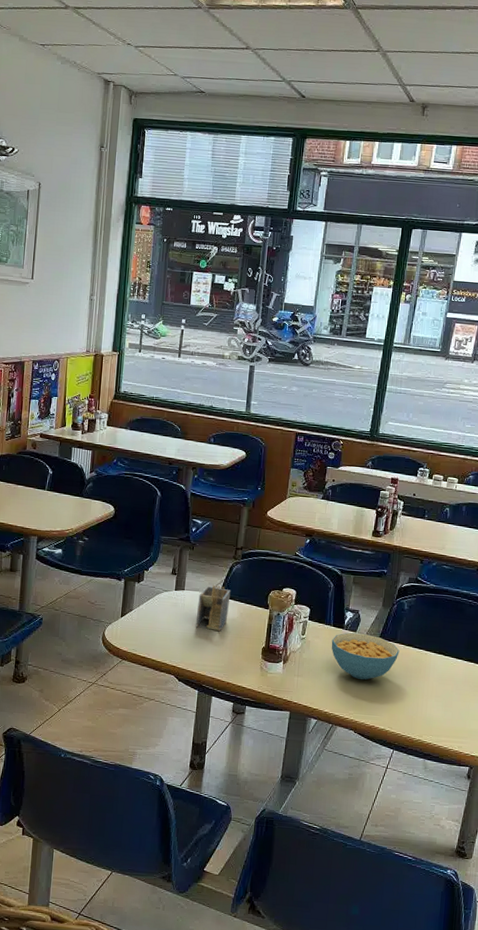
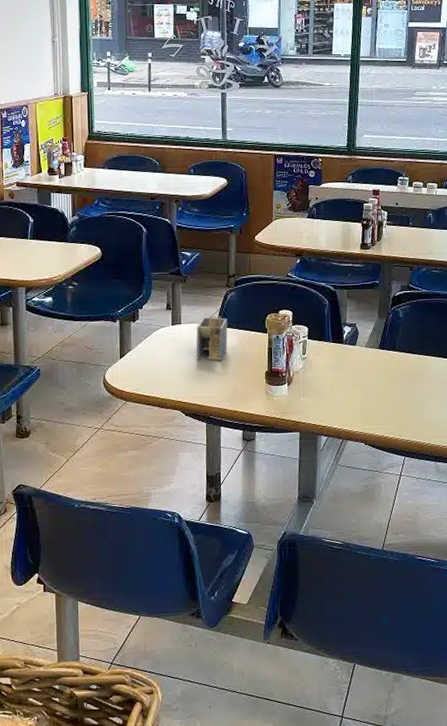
cereal bowl: present [331,632,400,680] -> none [332,346,400,392]

